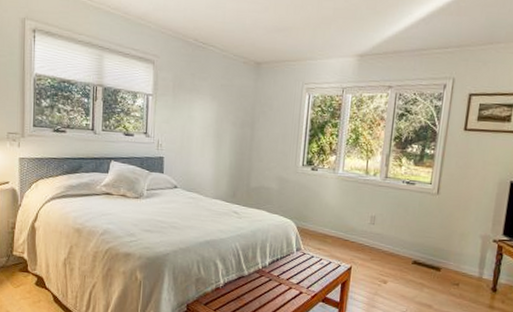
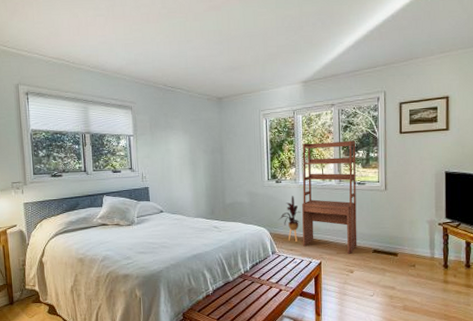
house plant: none [308,187,336,240] -> present [278,196,301,242]
shelving unit: none [333,128,411,262] -> present [302,140,357,254]

